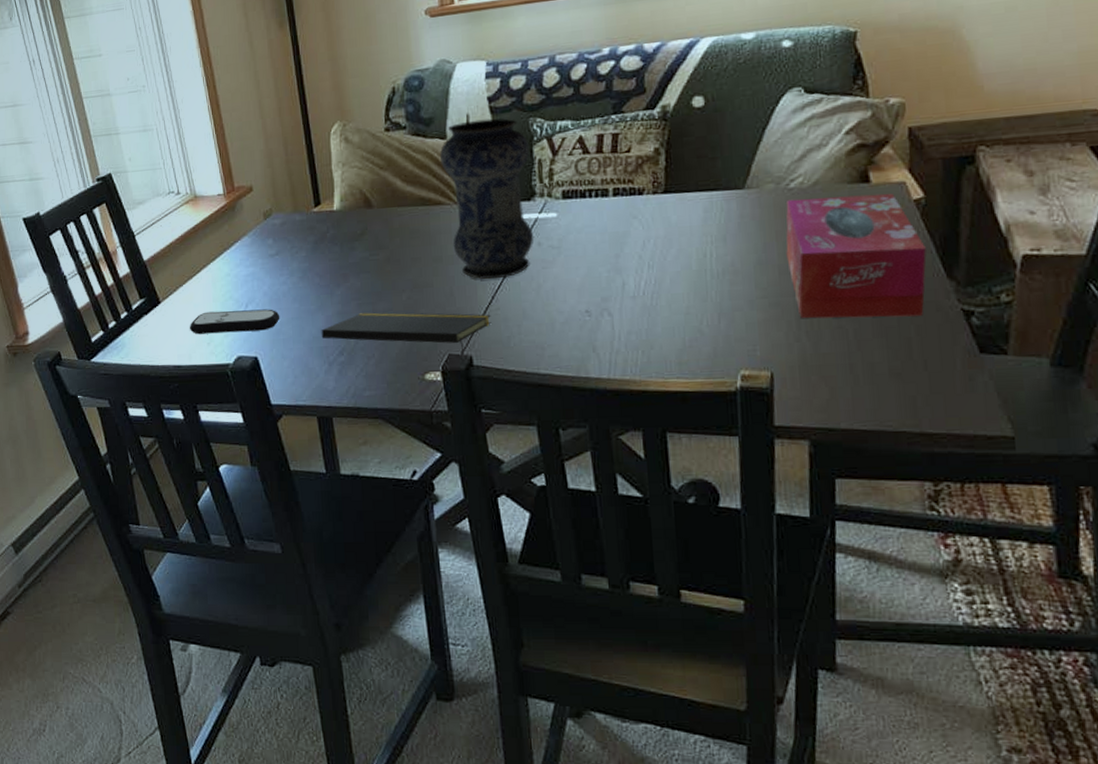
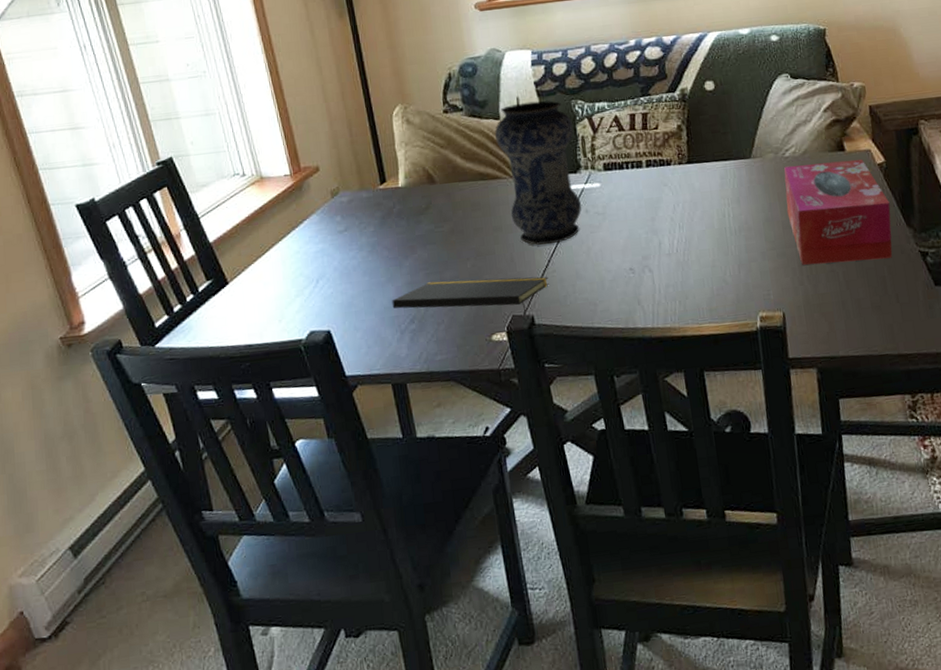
remote control: present [189,309,280,335] -> none [259,283,352,313]

